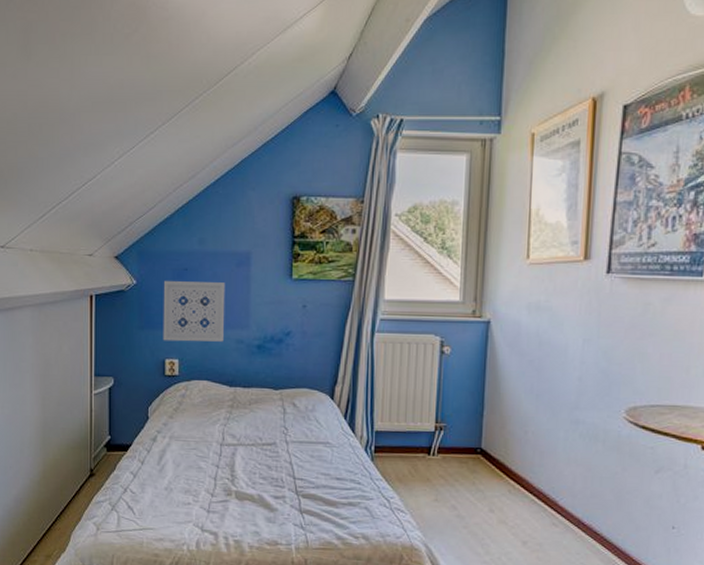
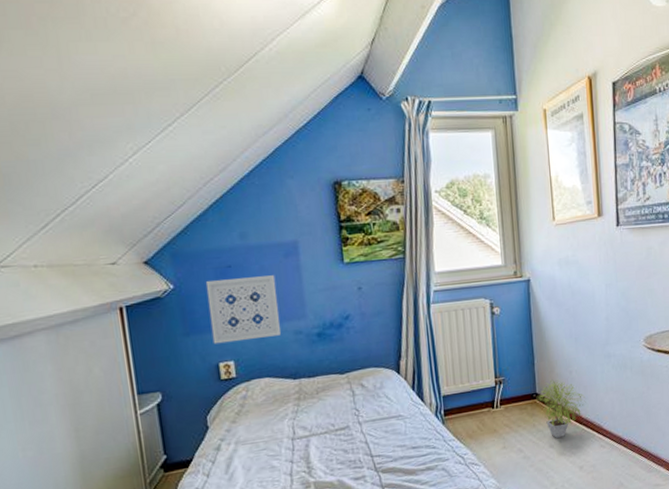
potted plant: none [480,436,541,503] -> present [536,379,586,438]

